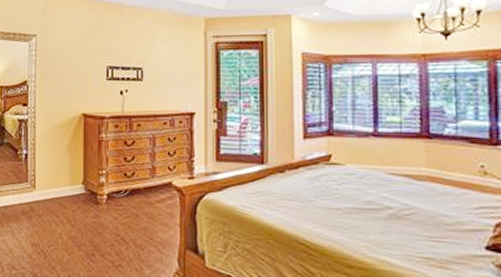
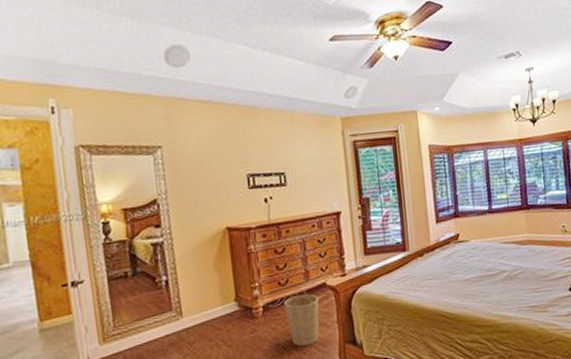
basket: none [128,183,163,243] -> present [284,288,319,347]

